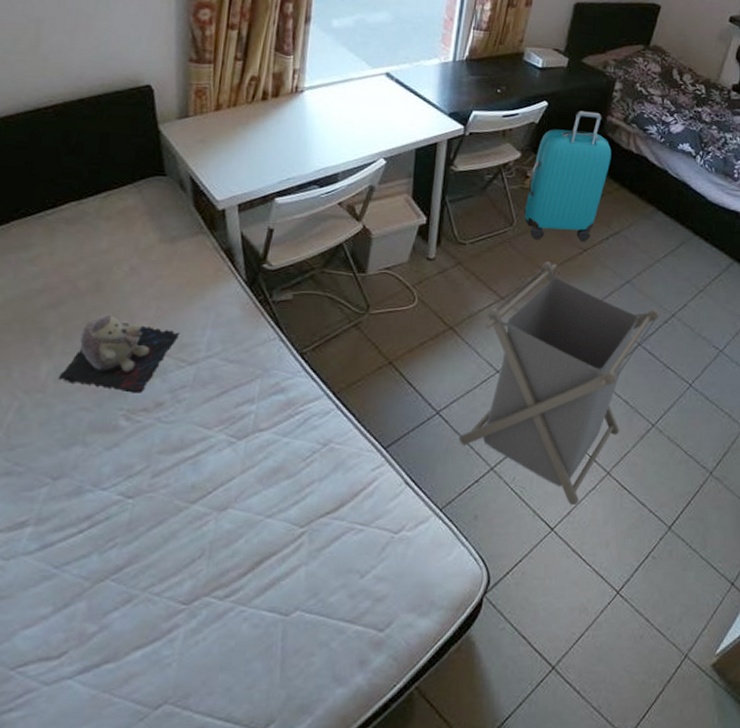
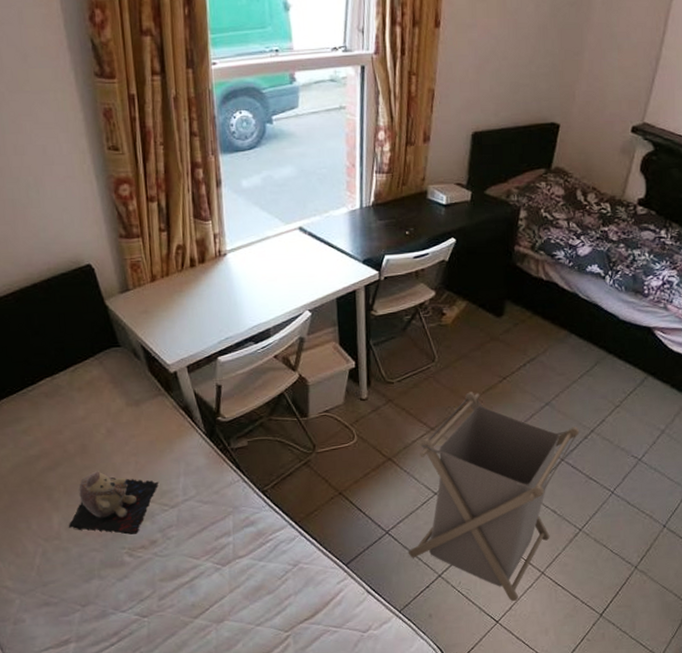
suitcase: present [524,111,612,242] -> none [444,243,522,373]

